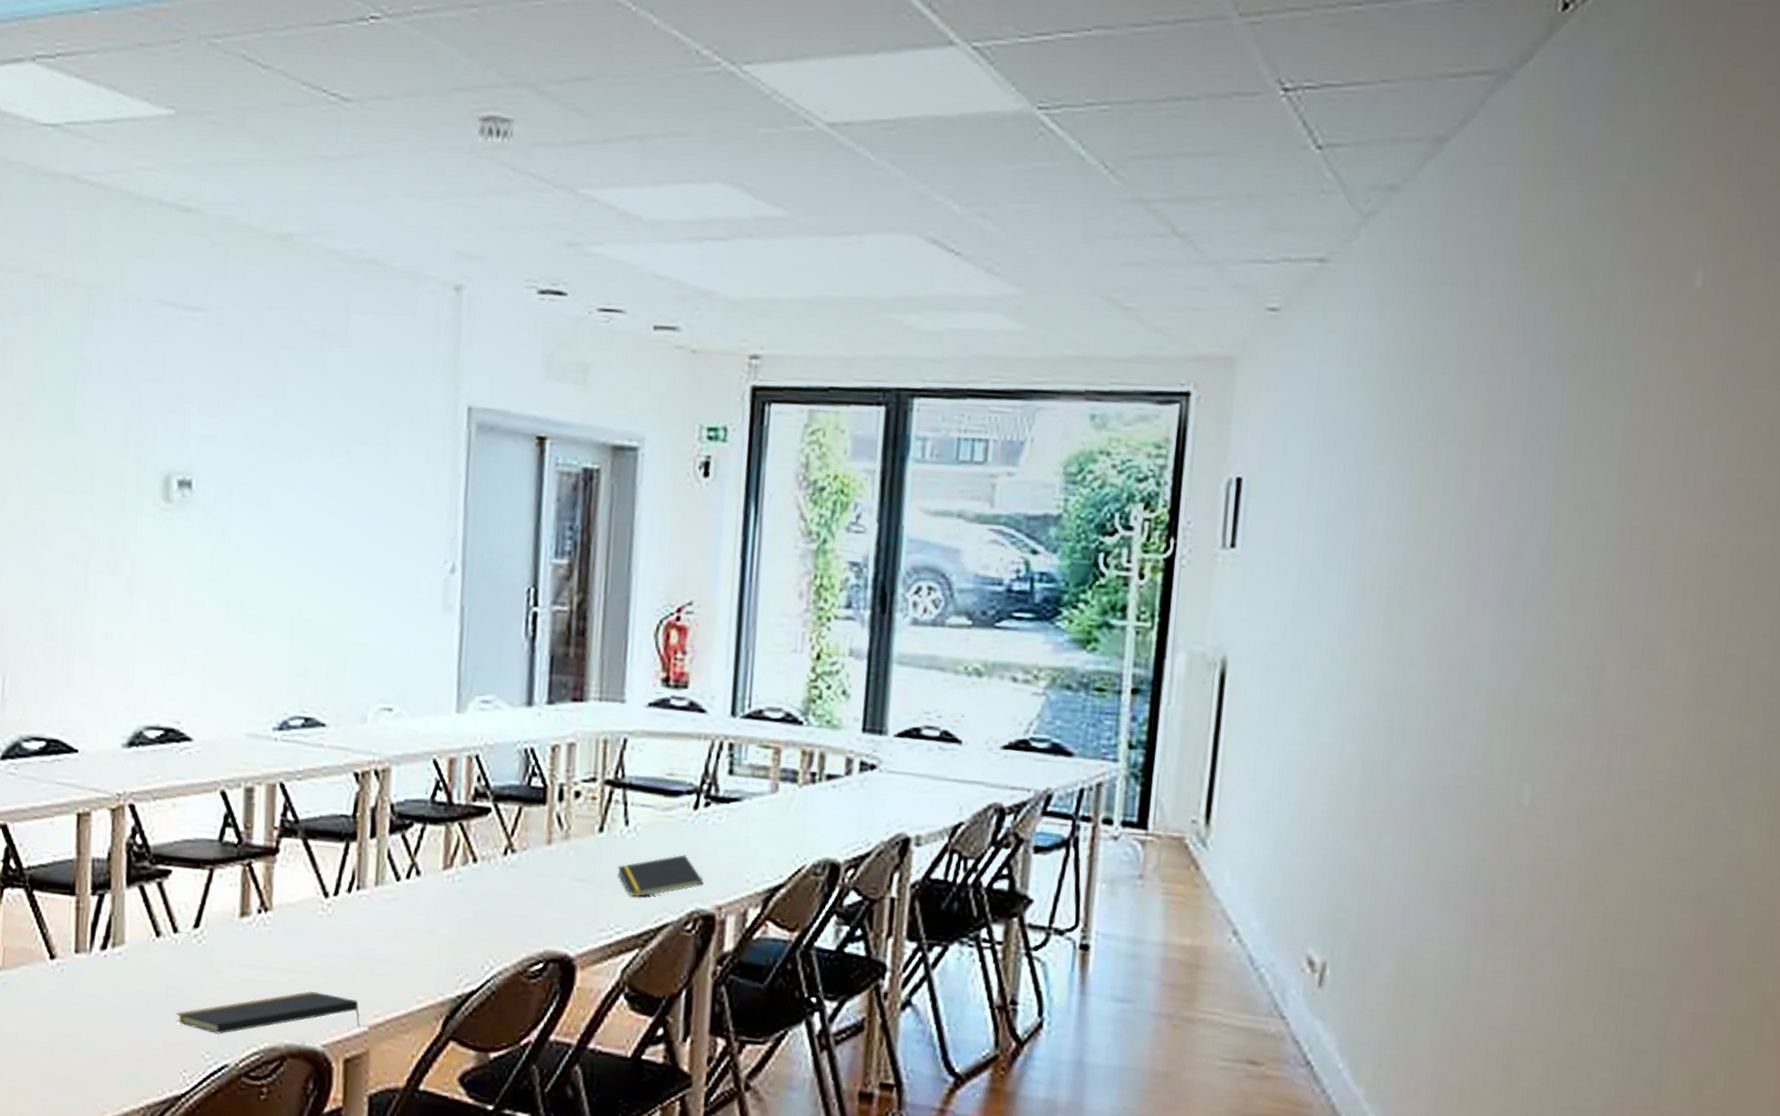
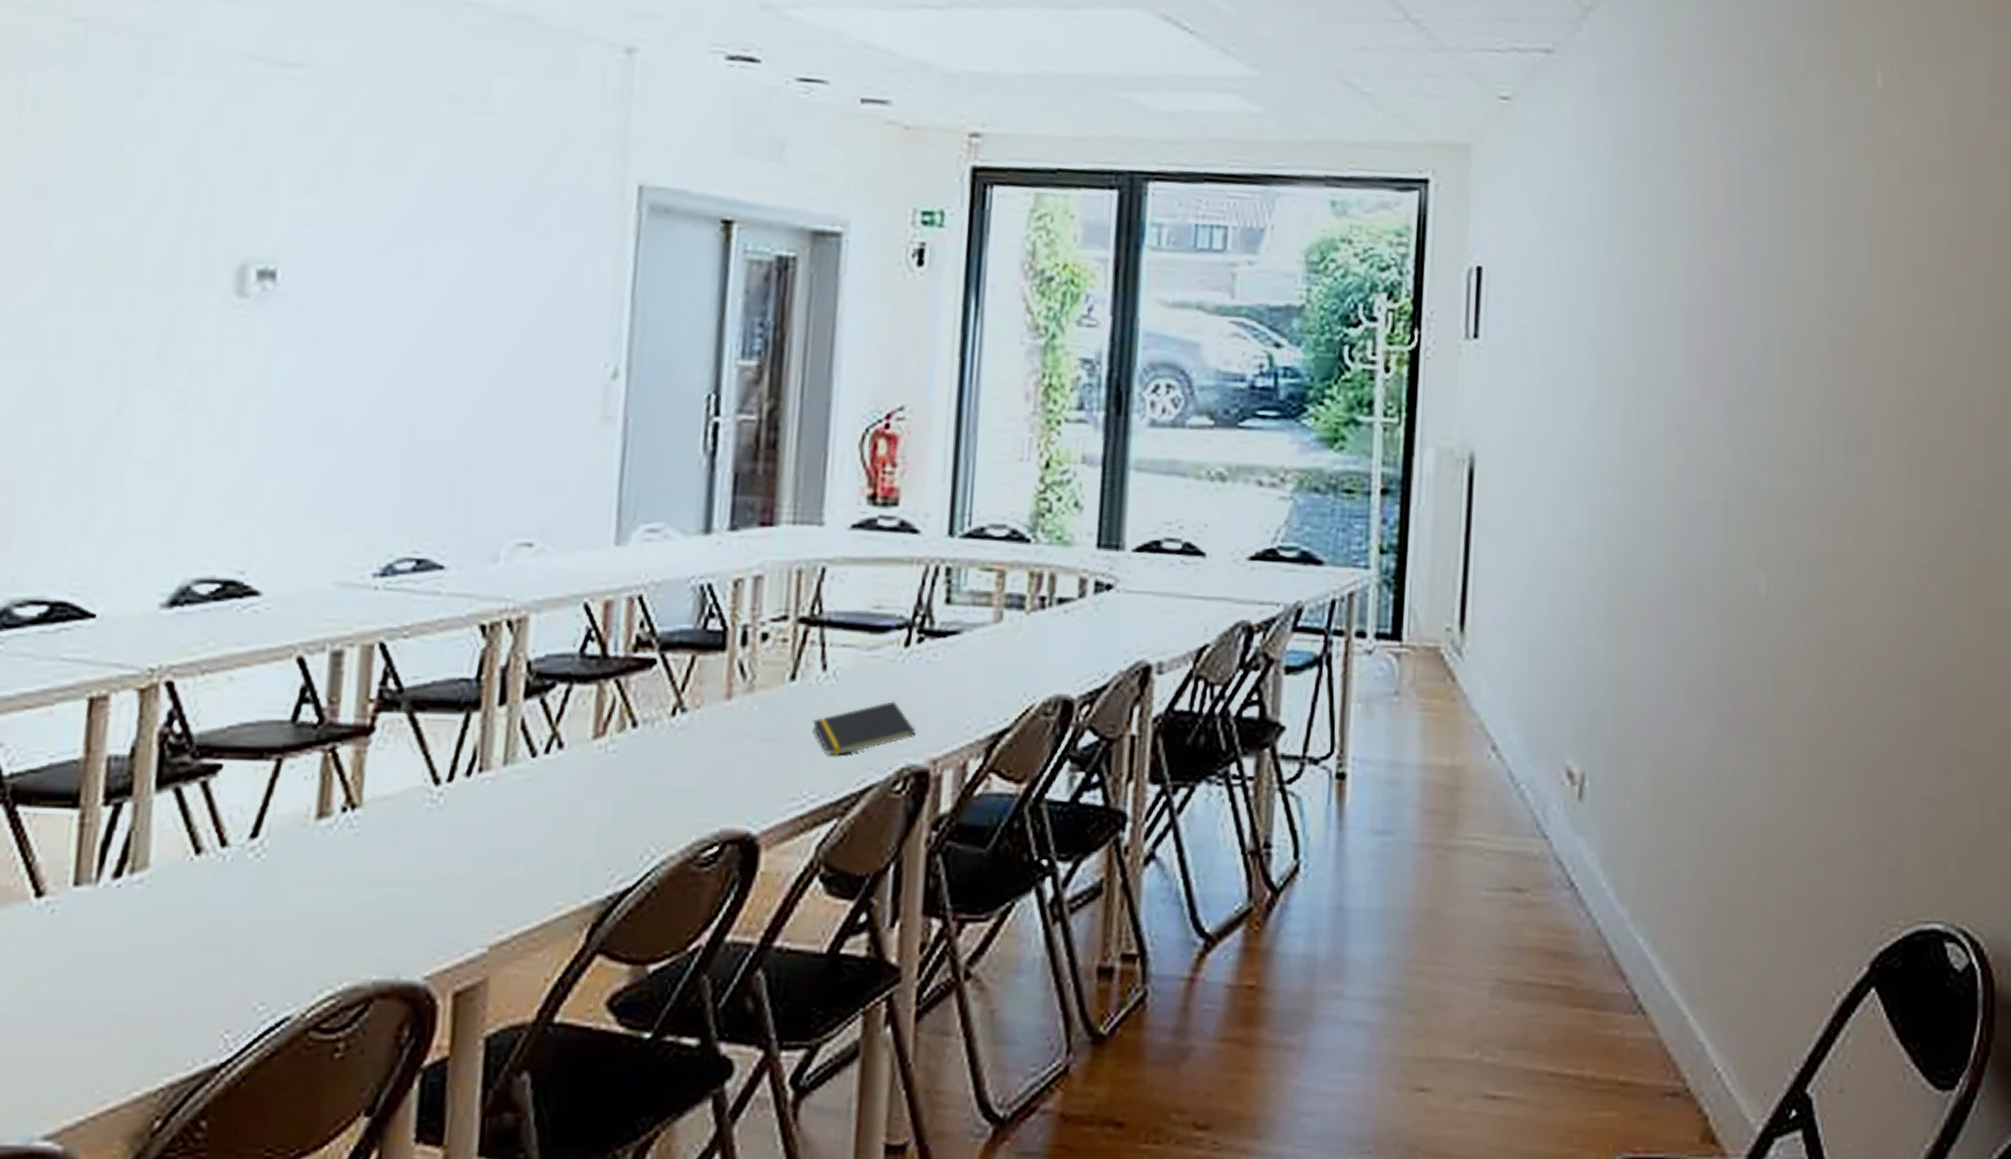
notepad: present [176,991,361,1035] -> none [219,908,478,977]

